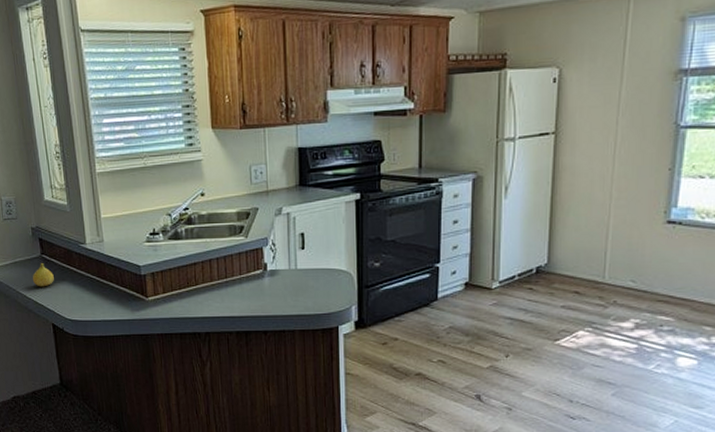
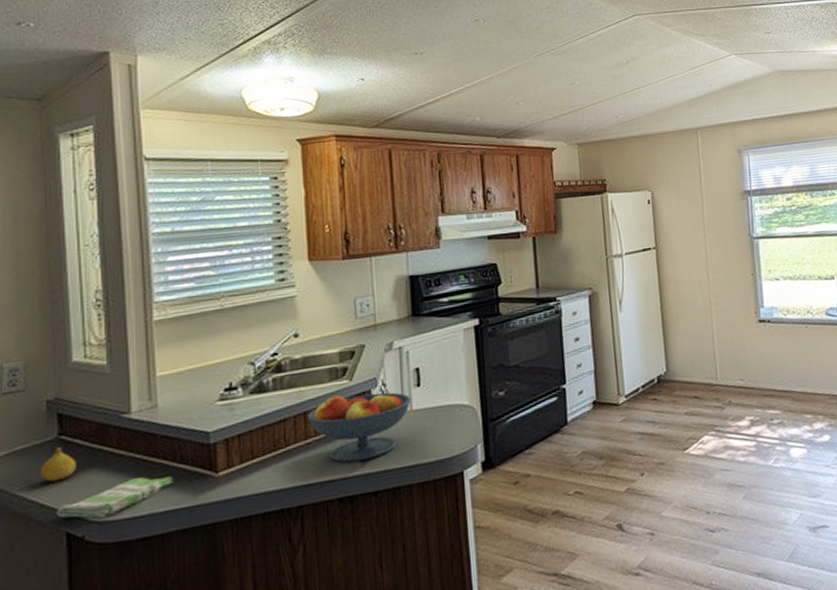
dish towel: none [45,293,119,317] -> present [56,476,175,518]
fruit bowl: none [212,249,297,305] -> present [307,391,412,463]

